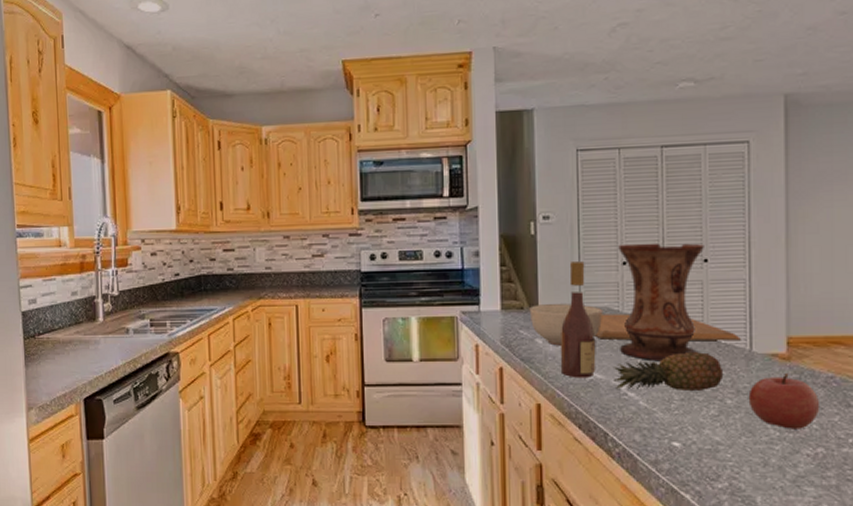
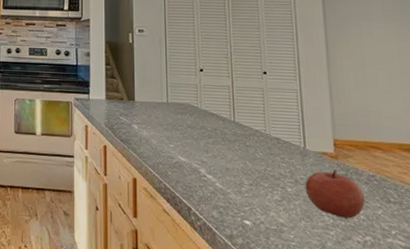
bowl: present [529,304,603,346] -> none [128,97,186,132]
wine bottle: present [560,260,596,378] -> none [152,65,181,160]
chopping board: present [596,313,741,342] -> none [180,109,296,140]
fruit: present [612,352,724,390] -> none [194,145,284,179]
vase: present [618,243,704,362] -> none [196,55,263,151]

